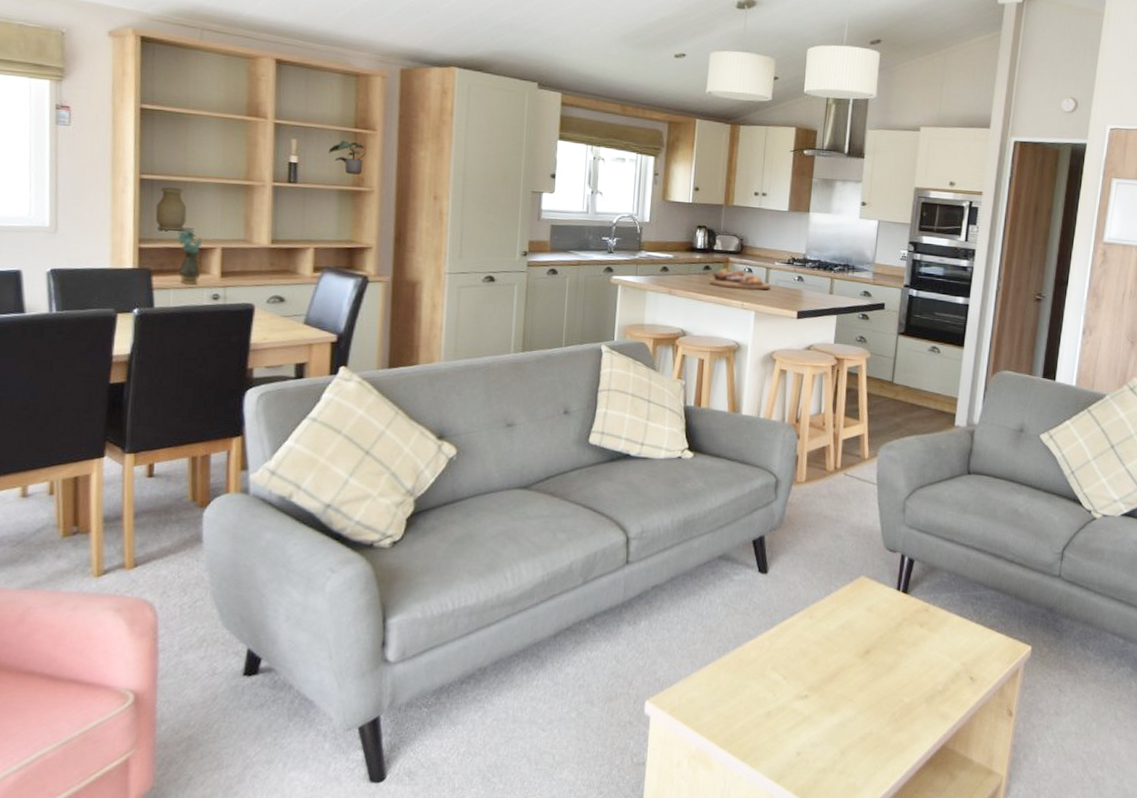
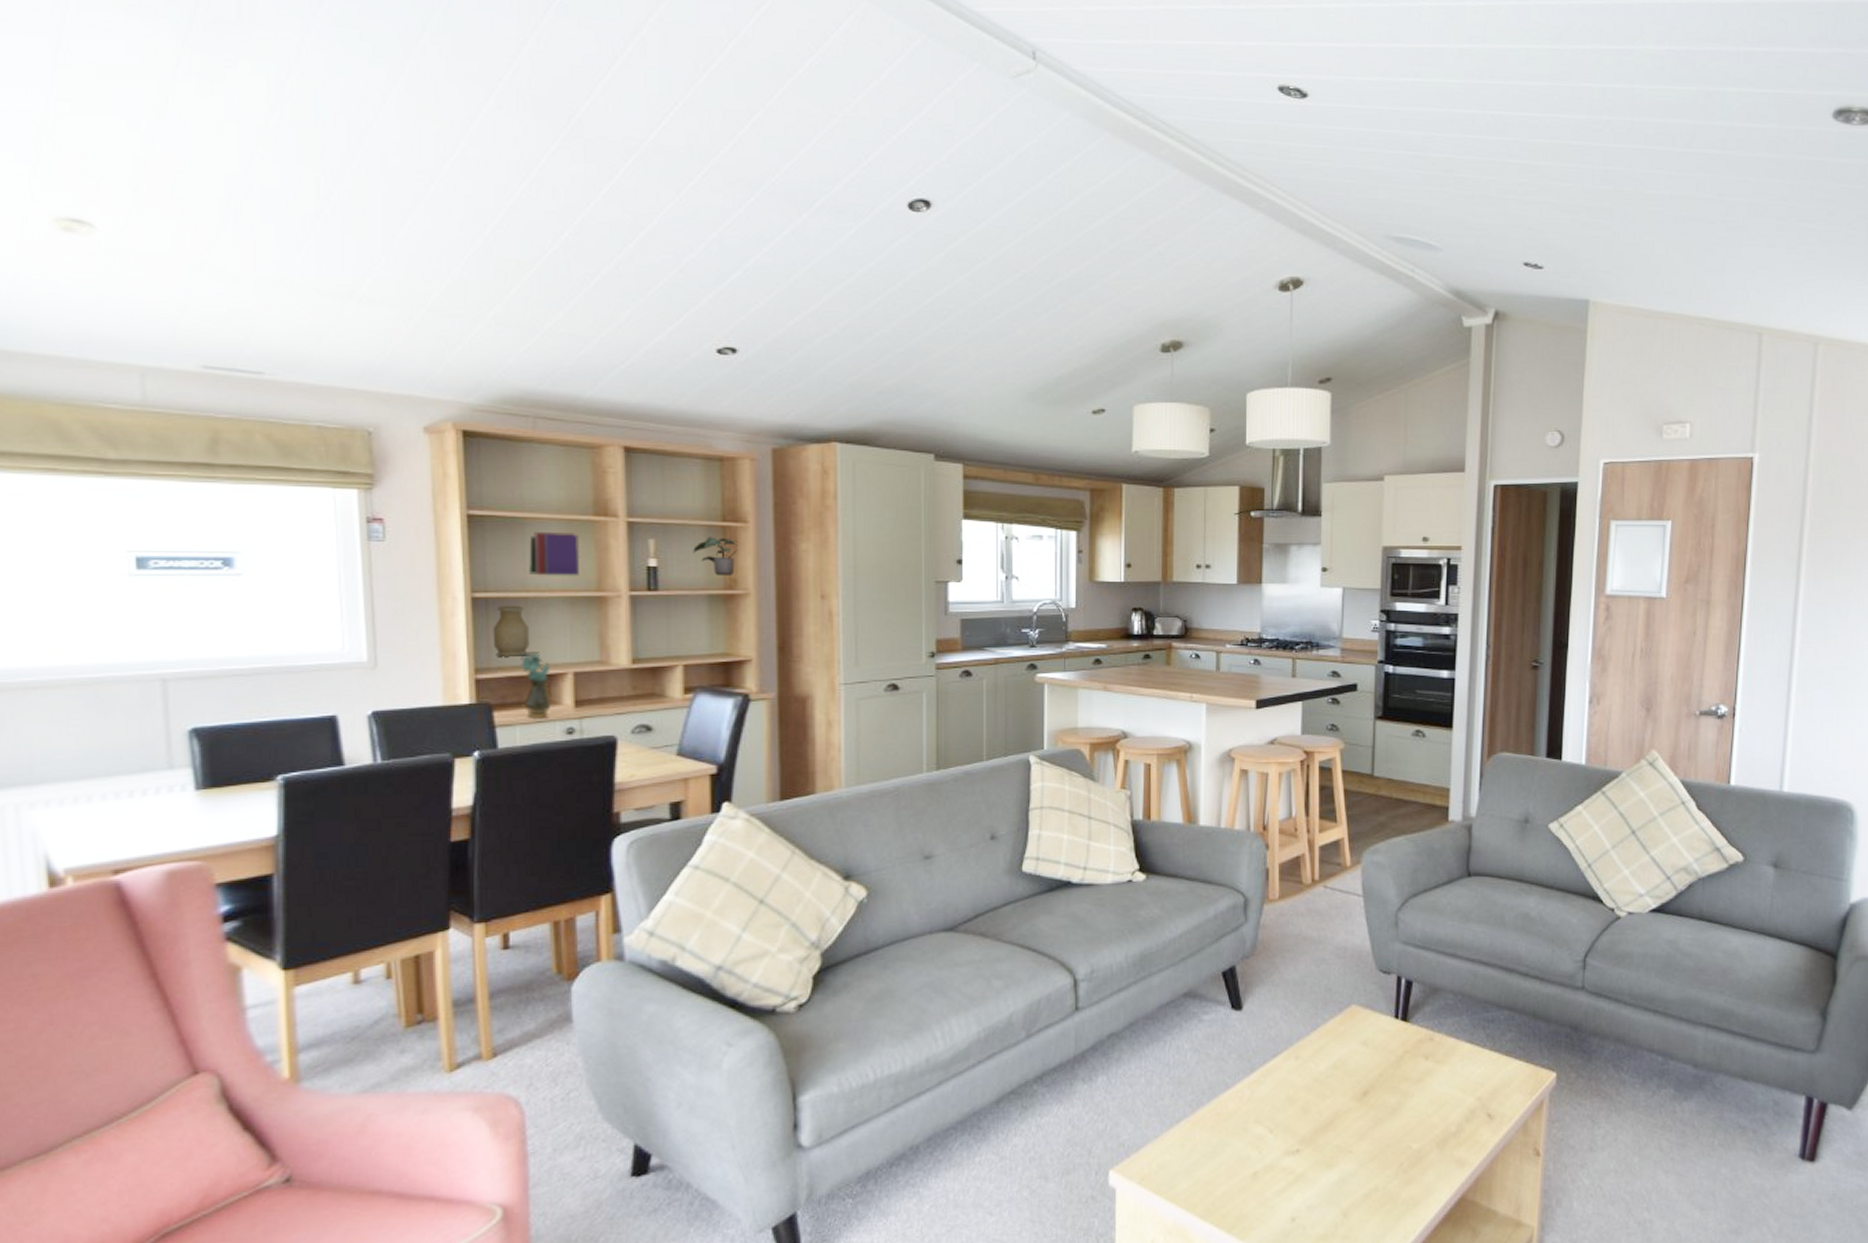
books: none [189,127,234,167] -> present [529,532,580,576]
food platter: present [709,268,771,290] -> none [1150,656,1223,680]

